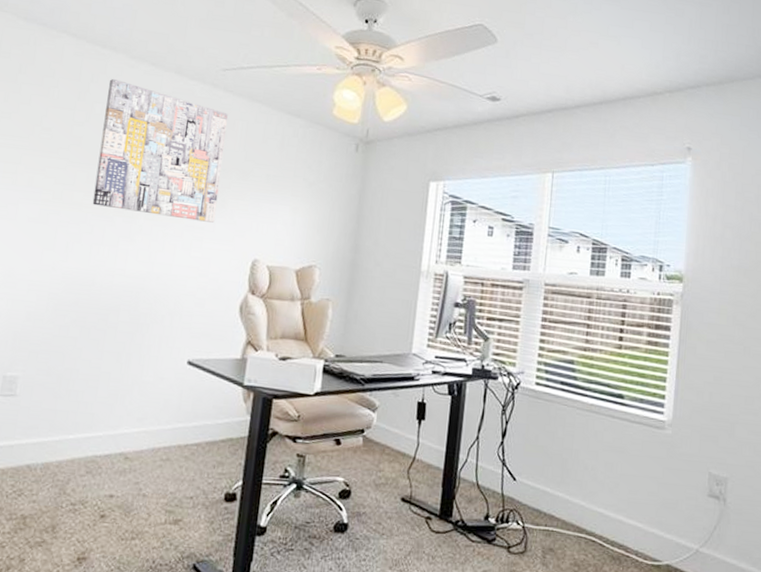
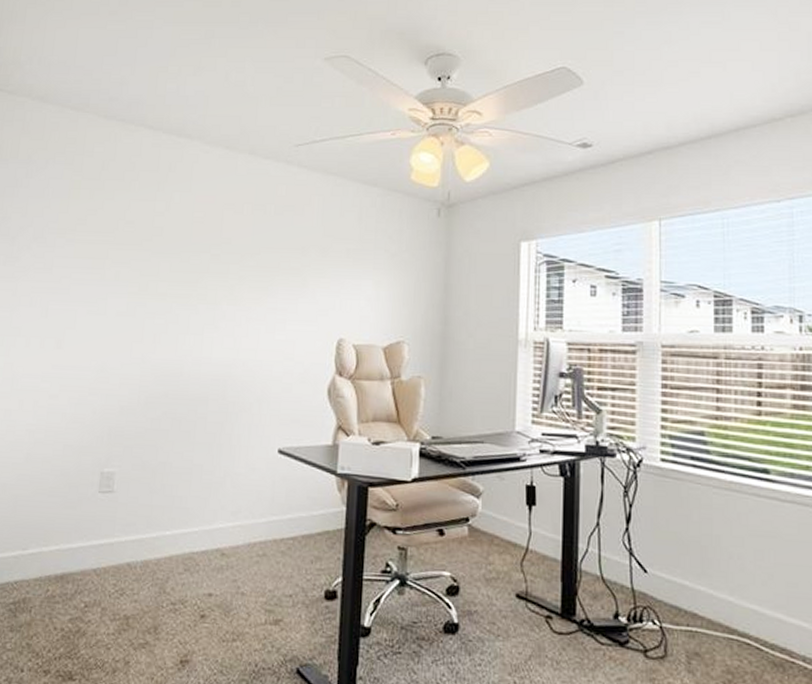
wall art: present [92,78,229,223] -> none [176,166,304,303]

